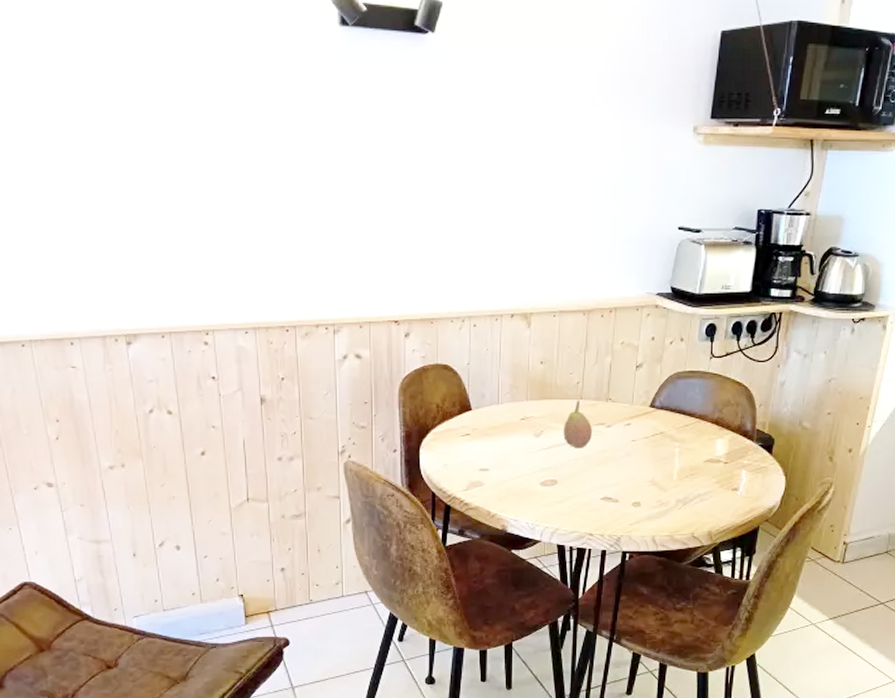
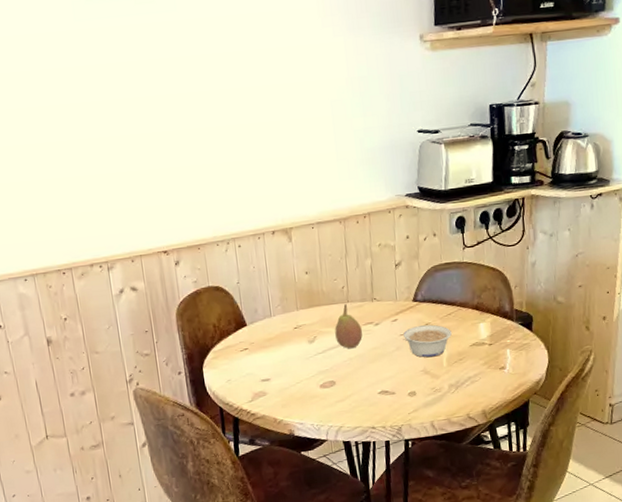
legume: none [634,434,686,468] -> present [403,324,452,358]

